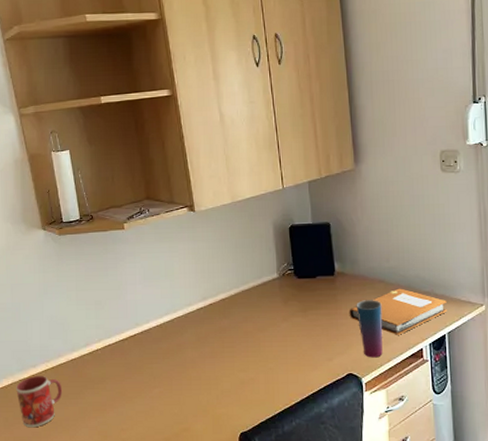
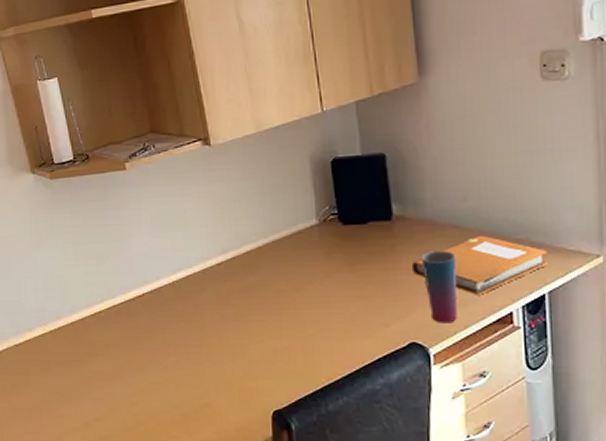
mug: present [16,376,63,428] -> none [12,341,63,398]

